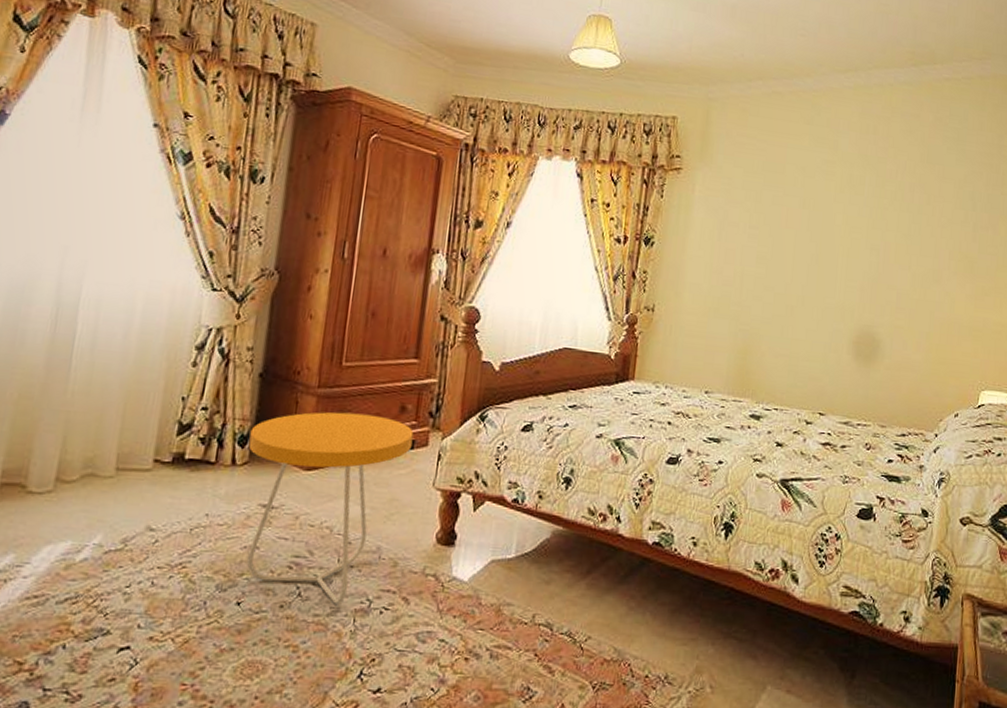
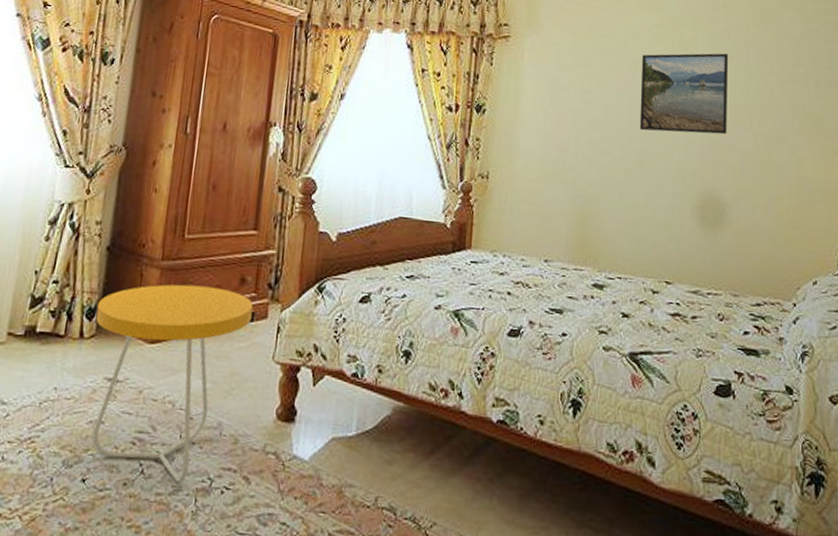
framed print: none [804,191,894,273] -> present [639,53,729,135]

